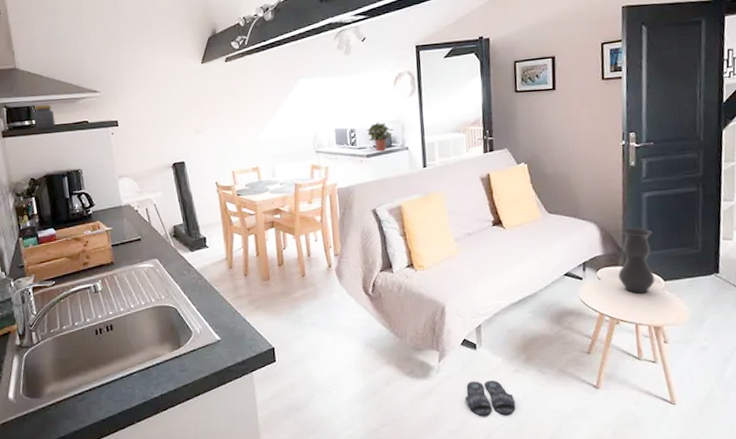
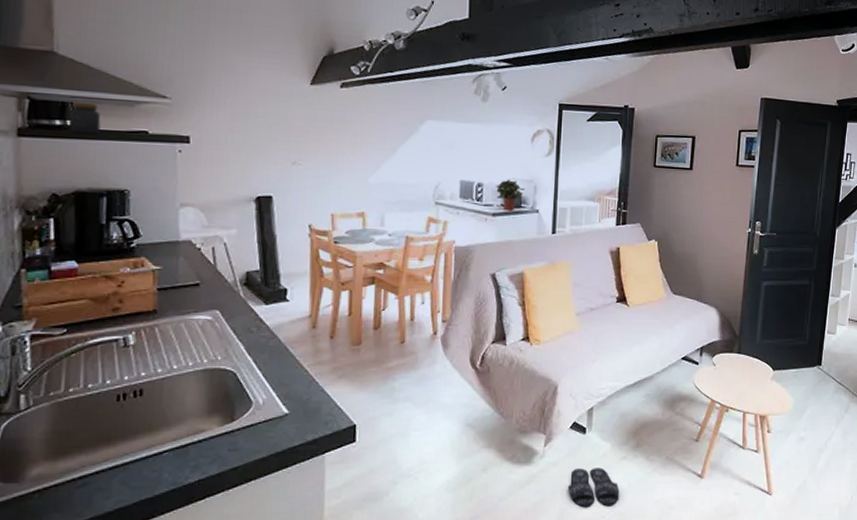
vase: present [618,227,655,295] -> none [732,314,767,383]

